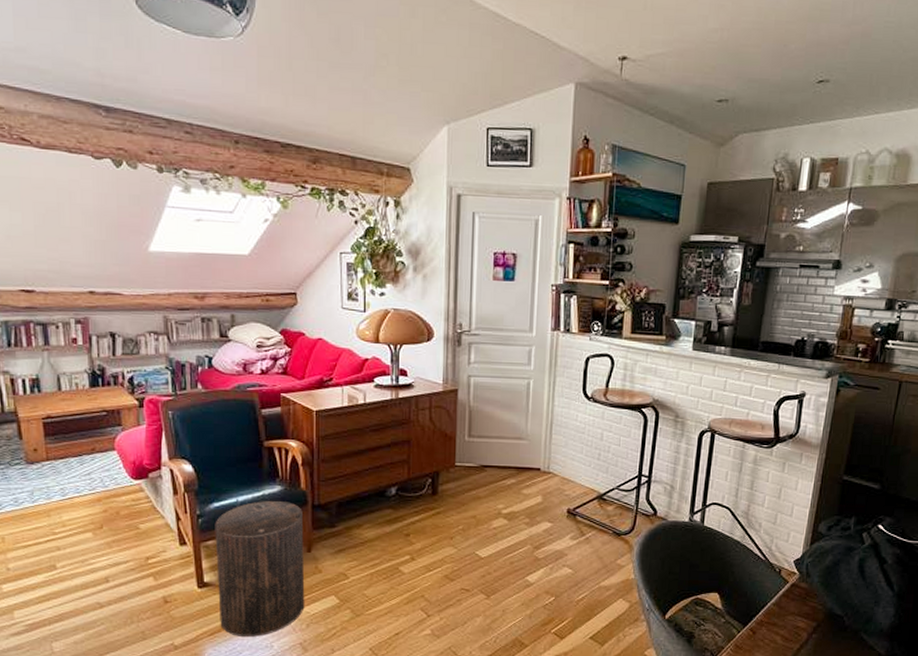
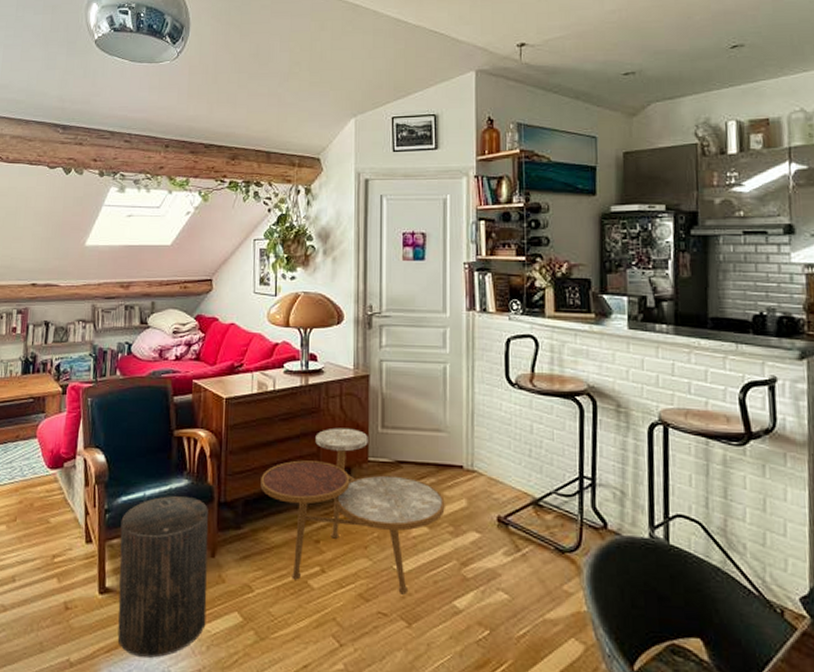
side table: none [353,437,523,574] -> present [260,428,445,595]

